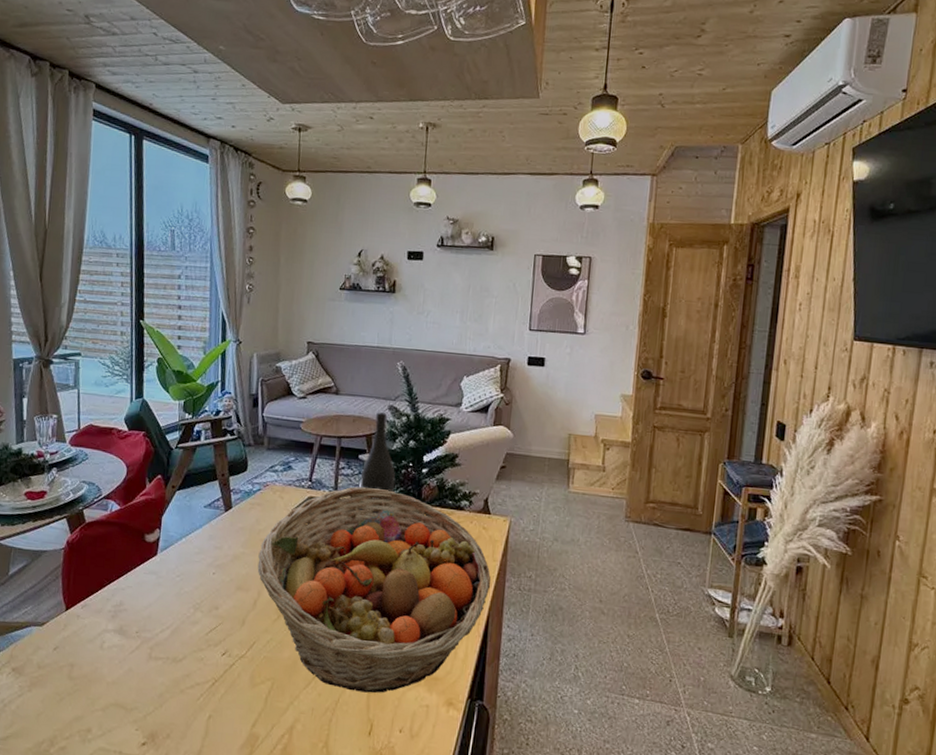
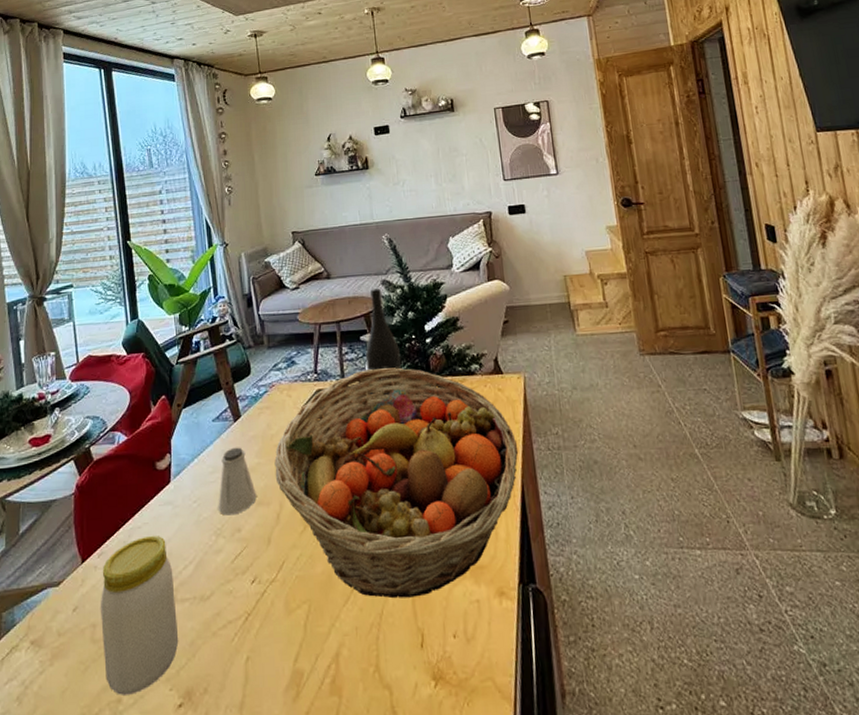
jar: none [78,597,151,728] -> present [100,535,179,695]
saltshaker: none [199,534,238,594] -> present [218,447,257,516]

